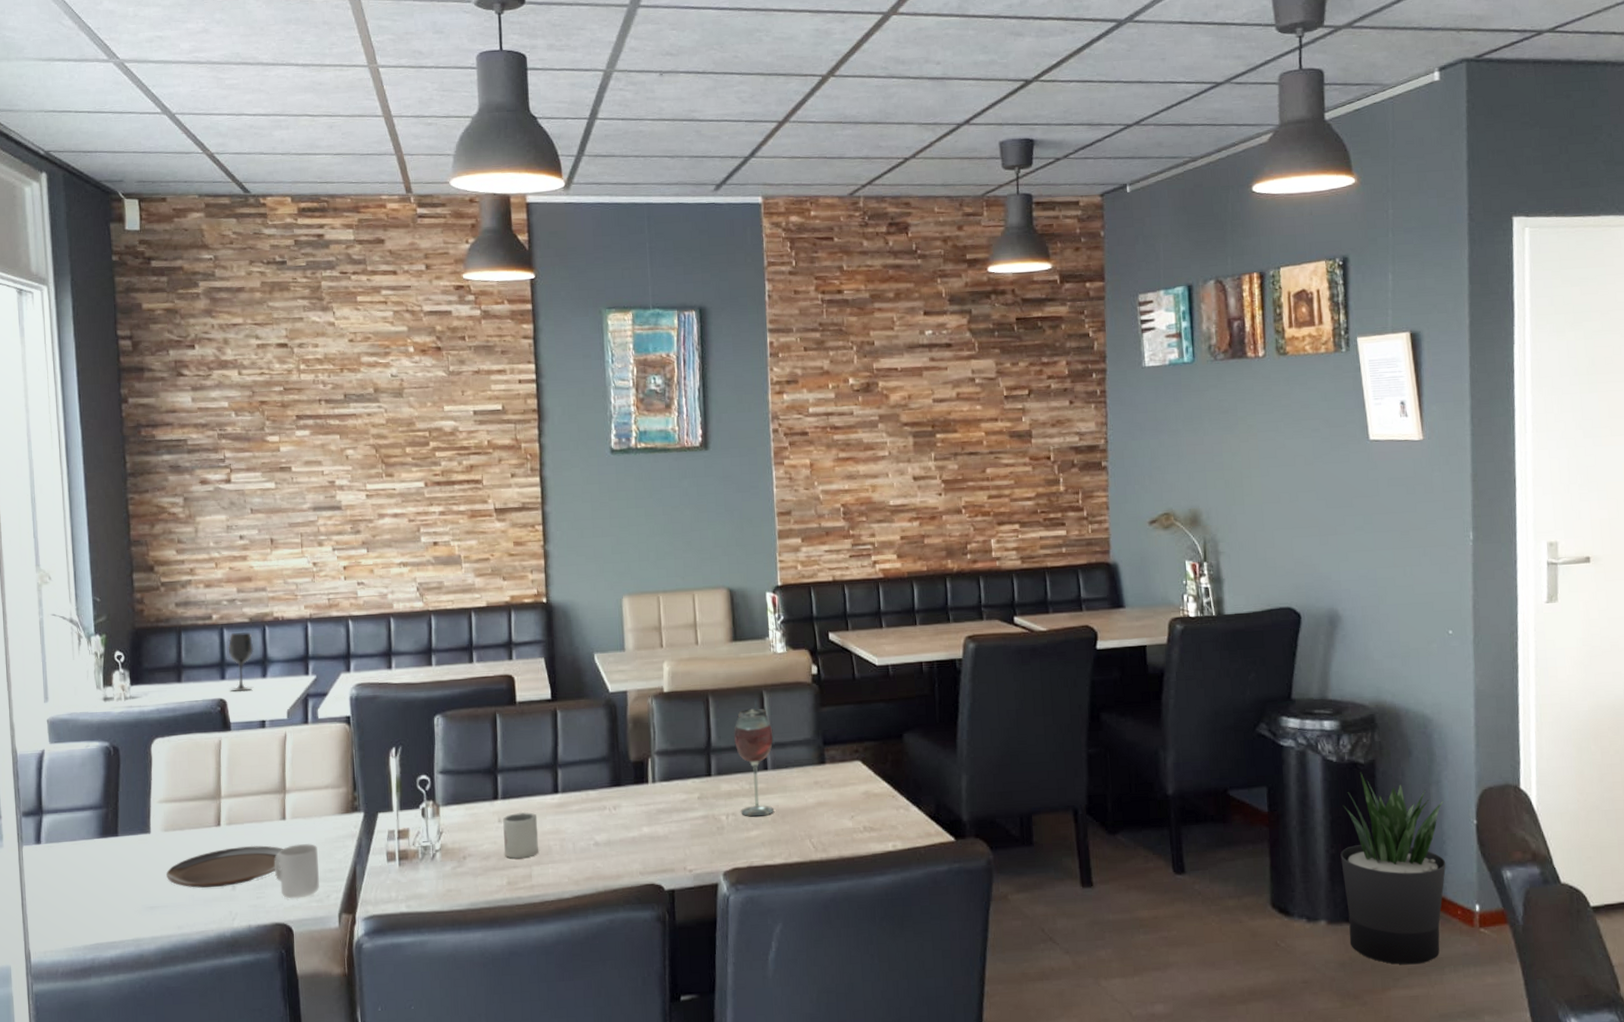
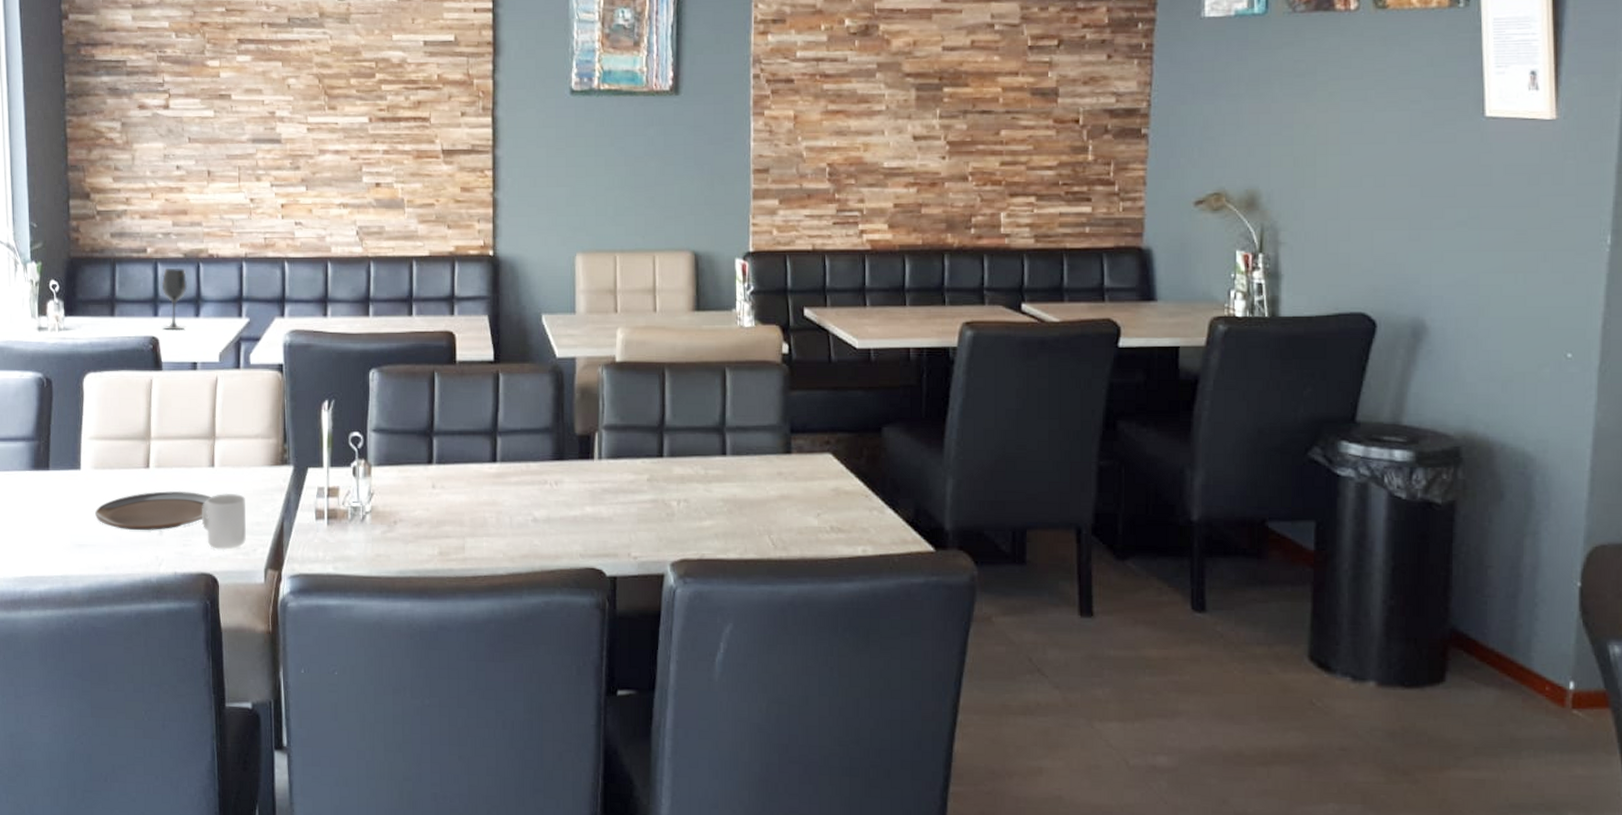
cup: present [503,812,539,859] -> none [437,479,474,529]
wineglass: present [733,708,774,817] -> none [690,386,735,506]
planter: present [1340,772,1446,965] -> none [1401,513,1540,744]

